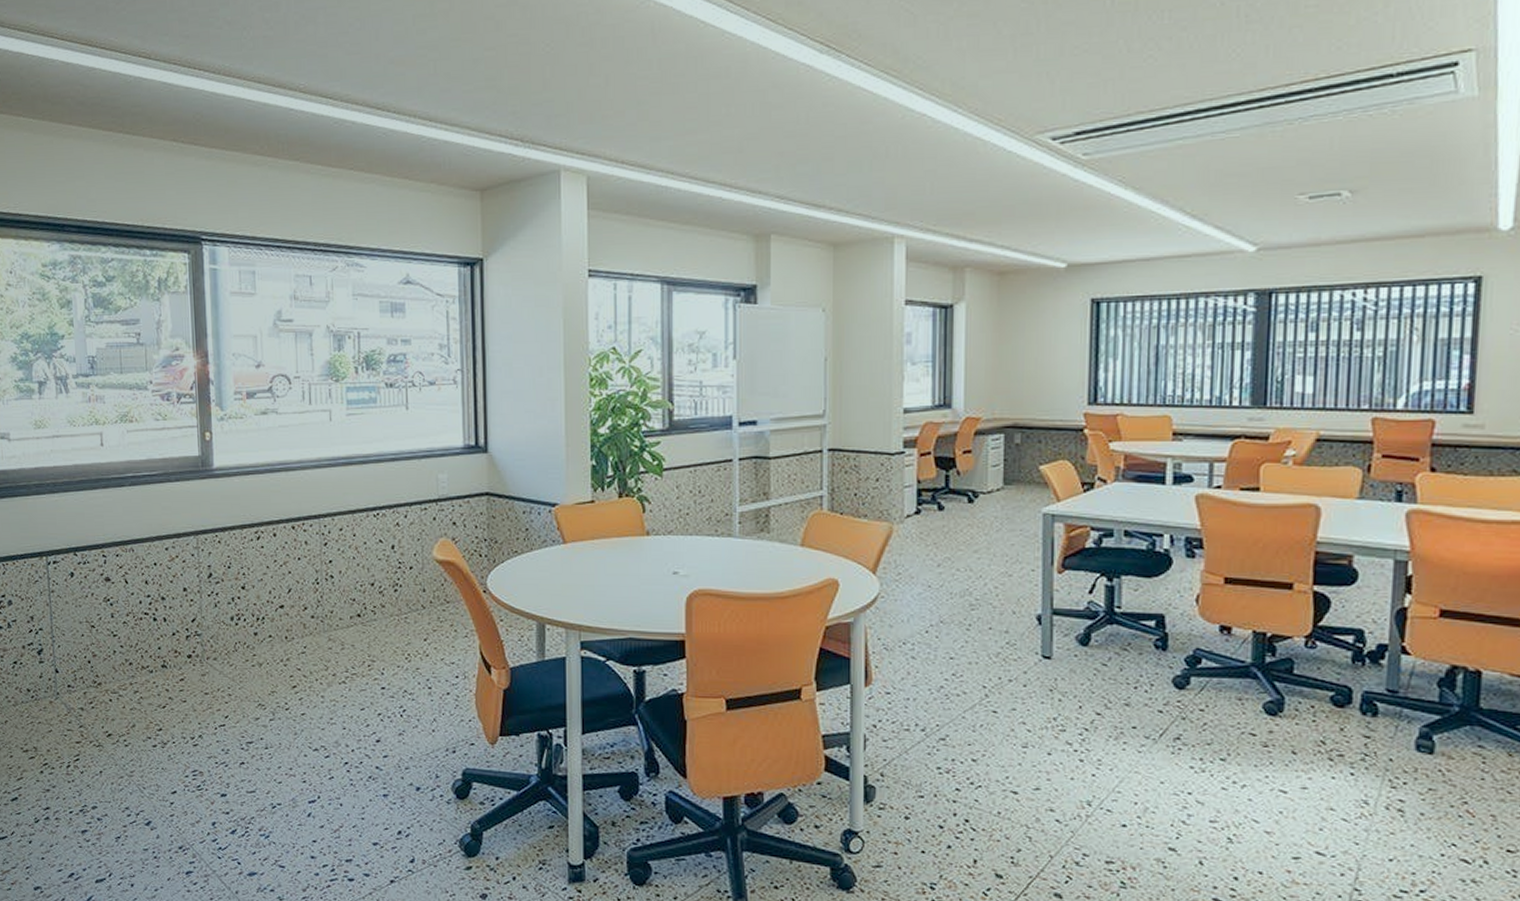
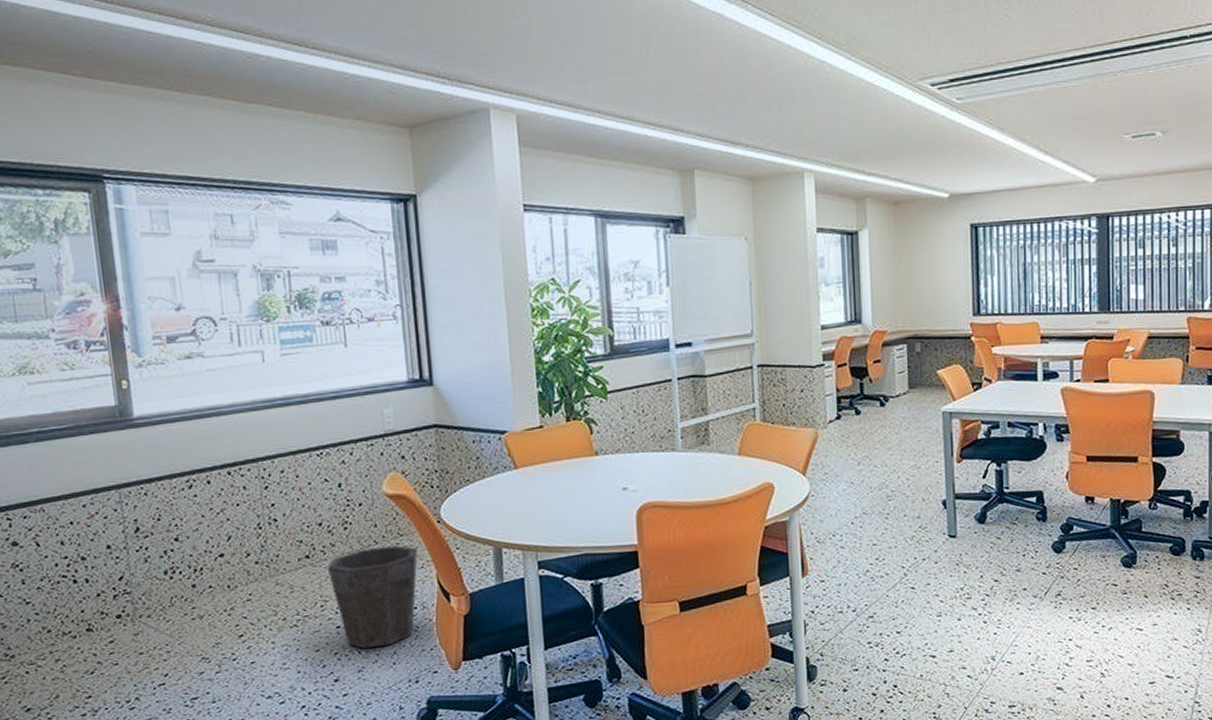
waste bin: none [376,612,463,713] -> present [327,545,418,649]

